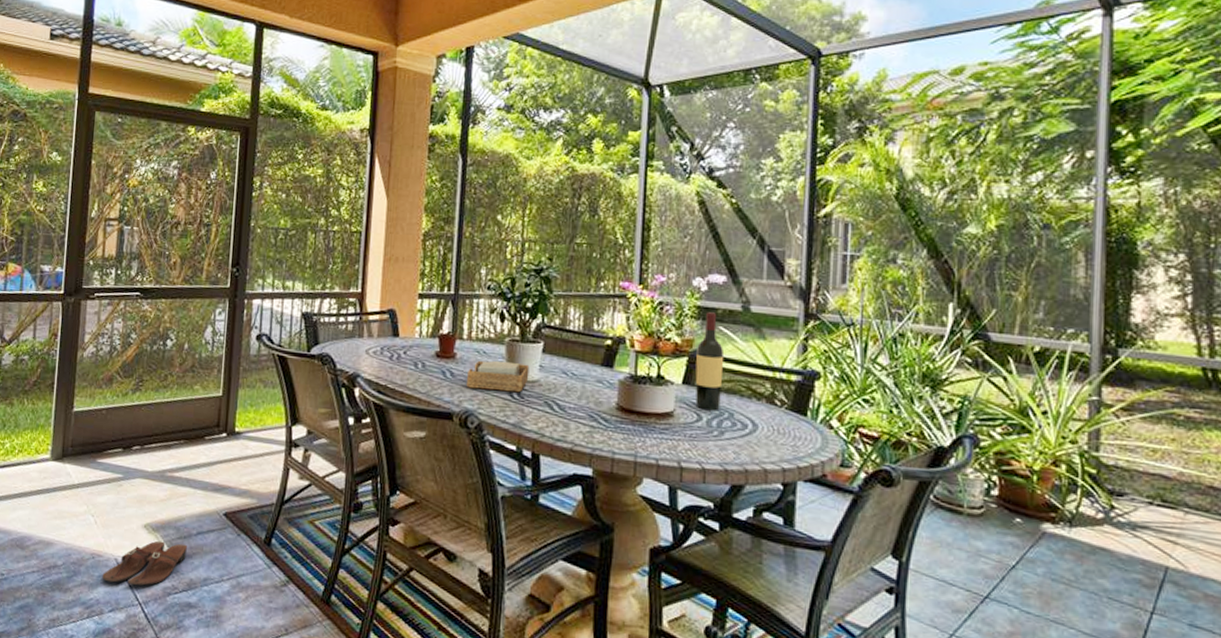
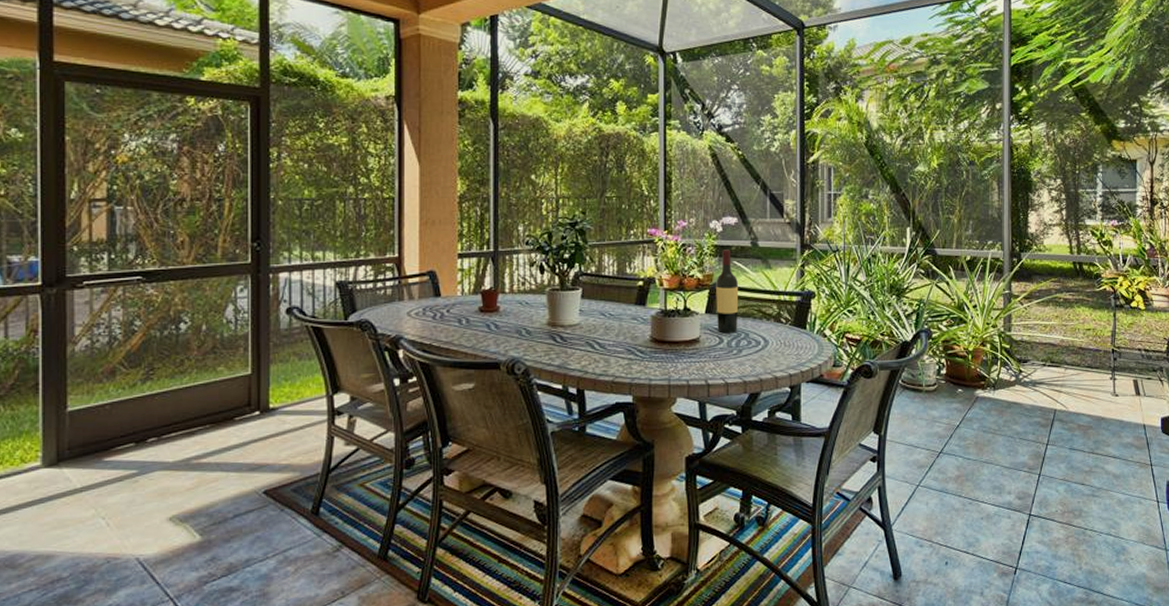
flip-flop: present [102,540,187,586] -> none [121,529,223,584]
napkin holder: present [467,360,530,393] -> none [512,309,570,338]

